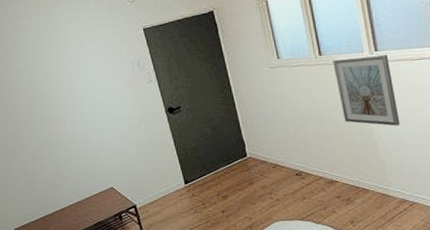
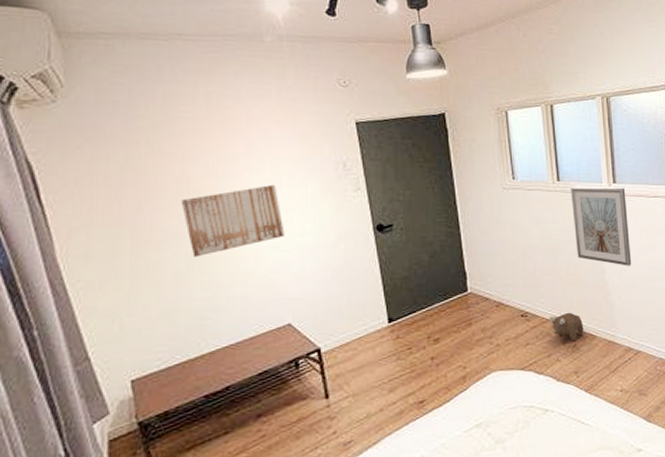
wall art: none [30,84,101,143] -> present [180,184,285,258]
plush toy: none [322,170,357,195] -> present [549,312,584,342]

